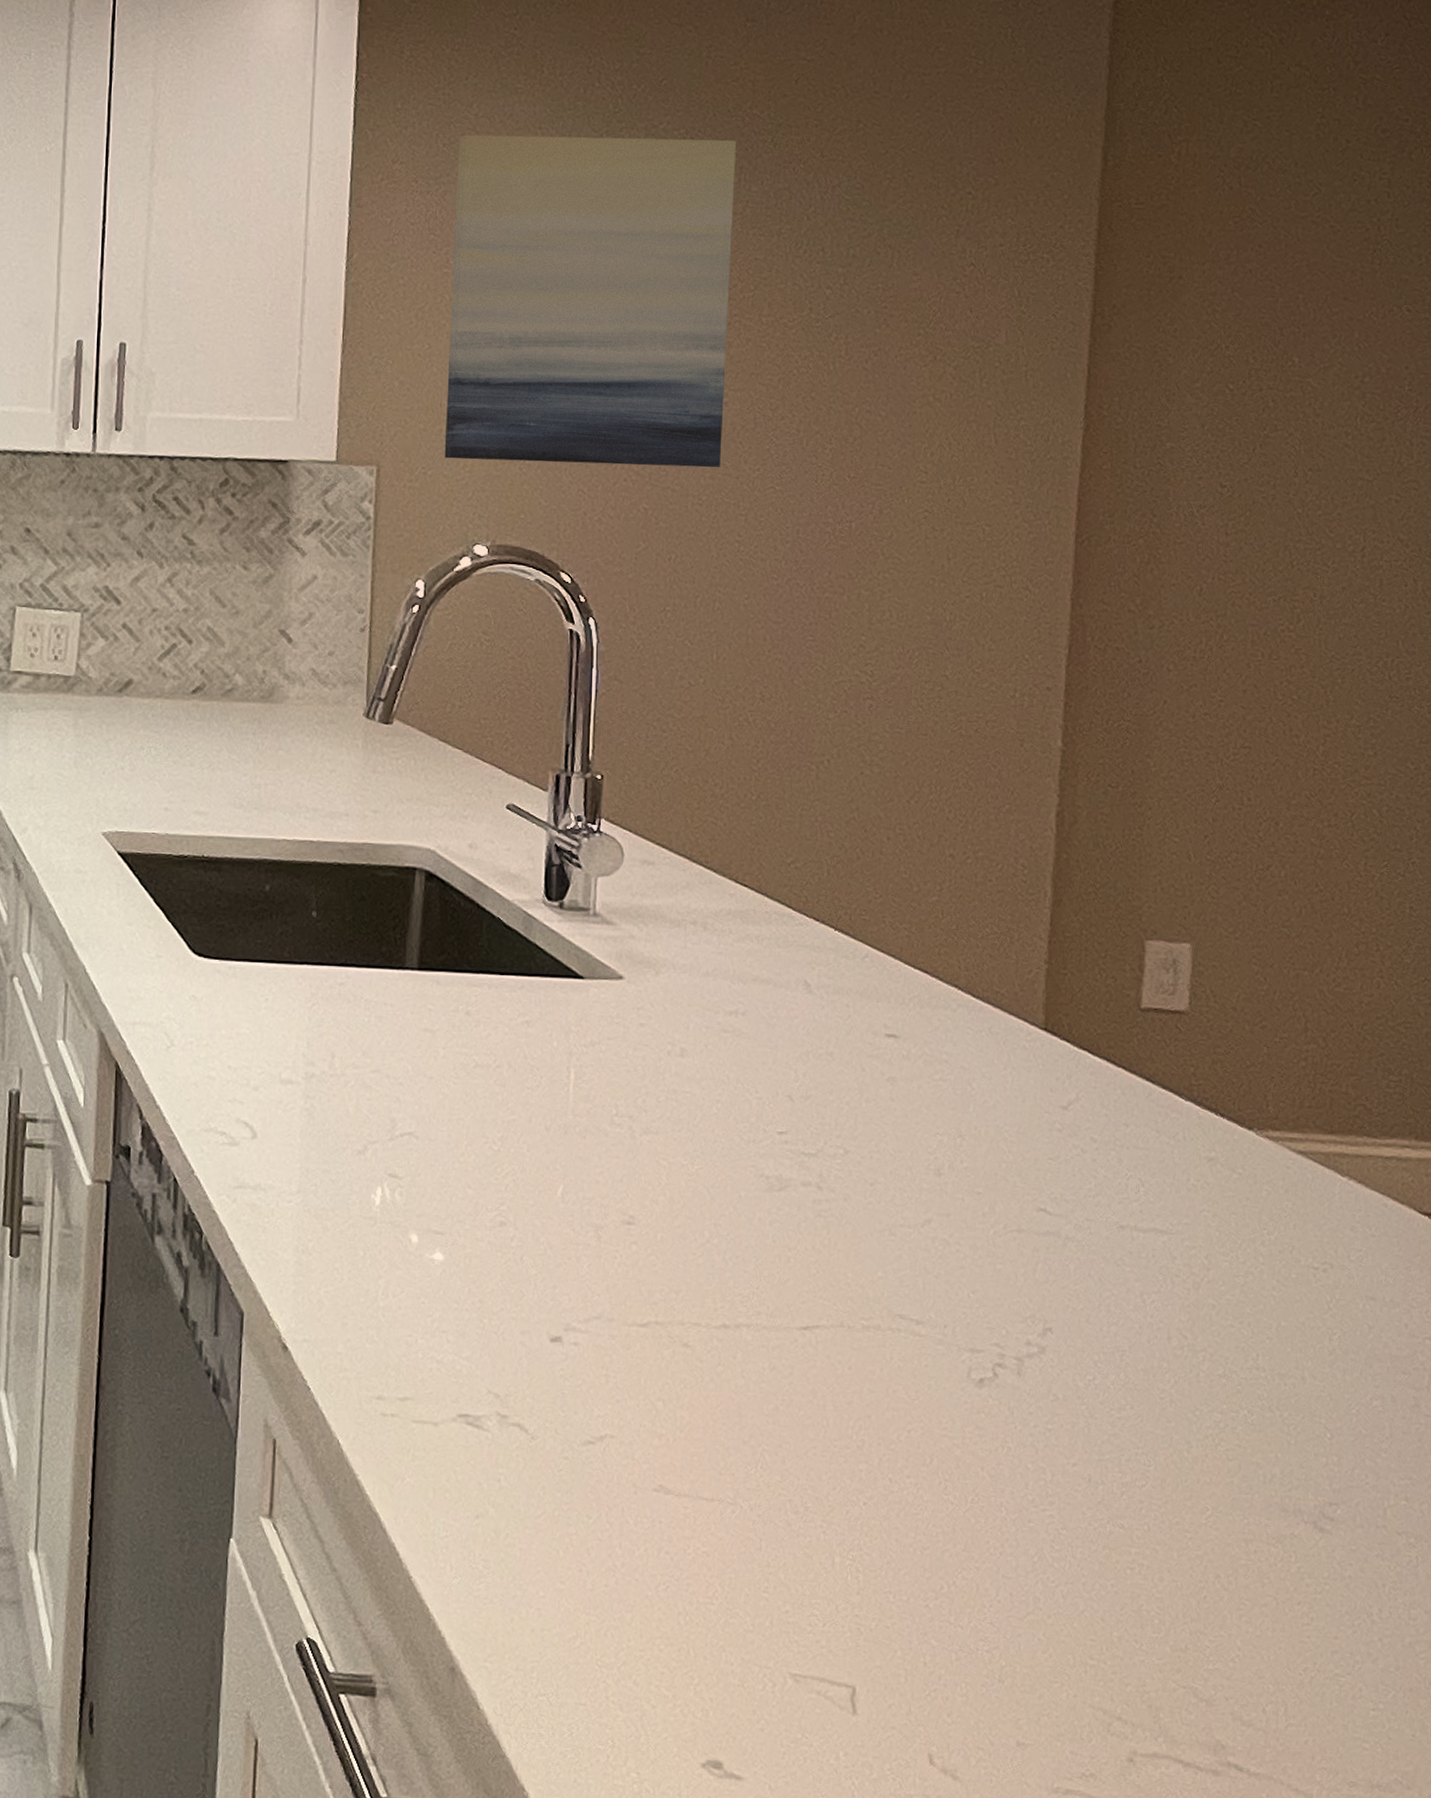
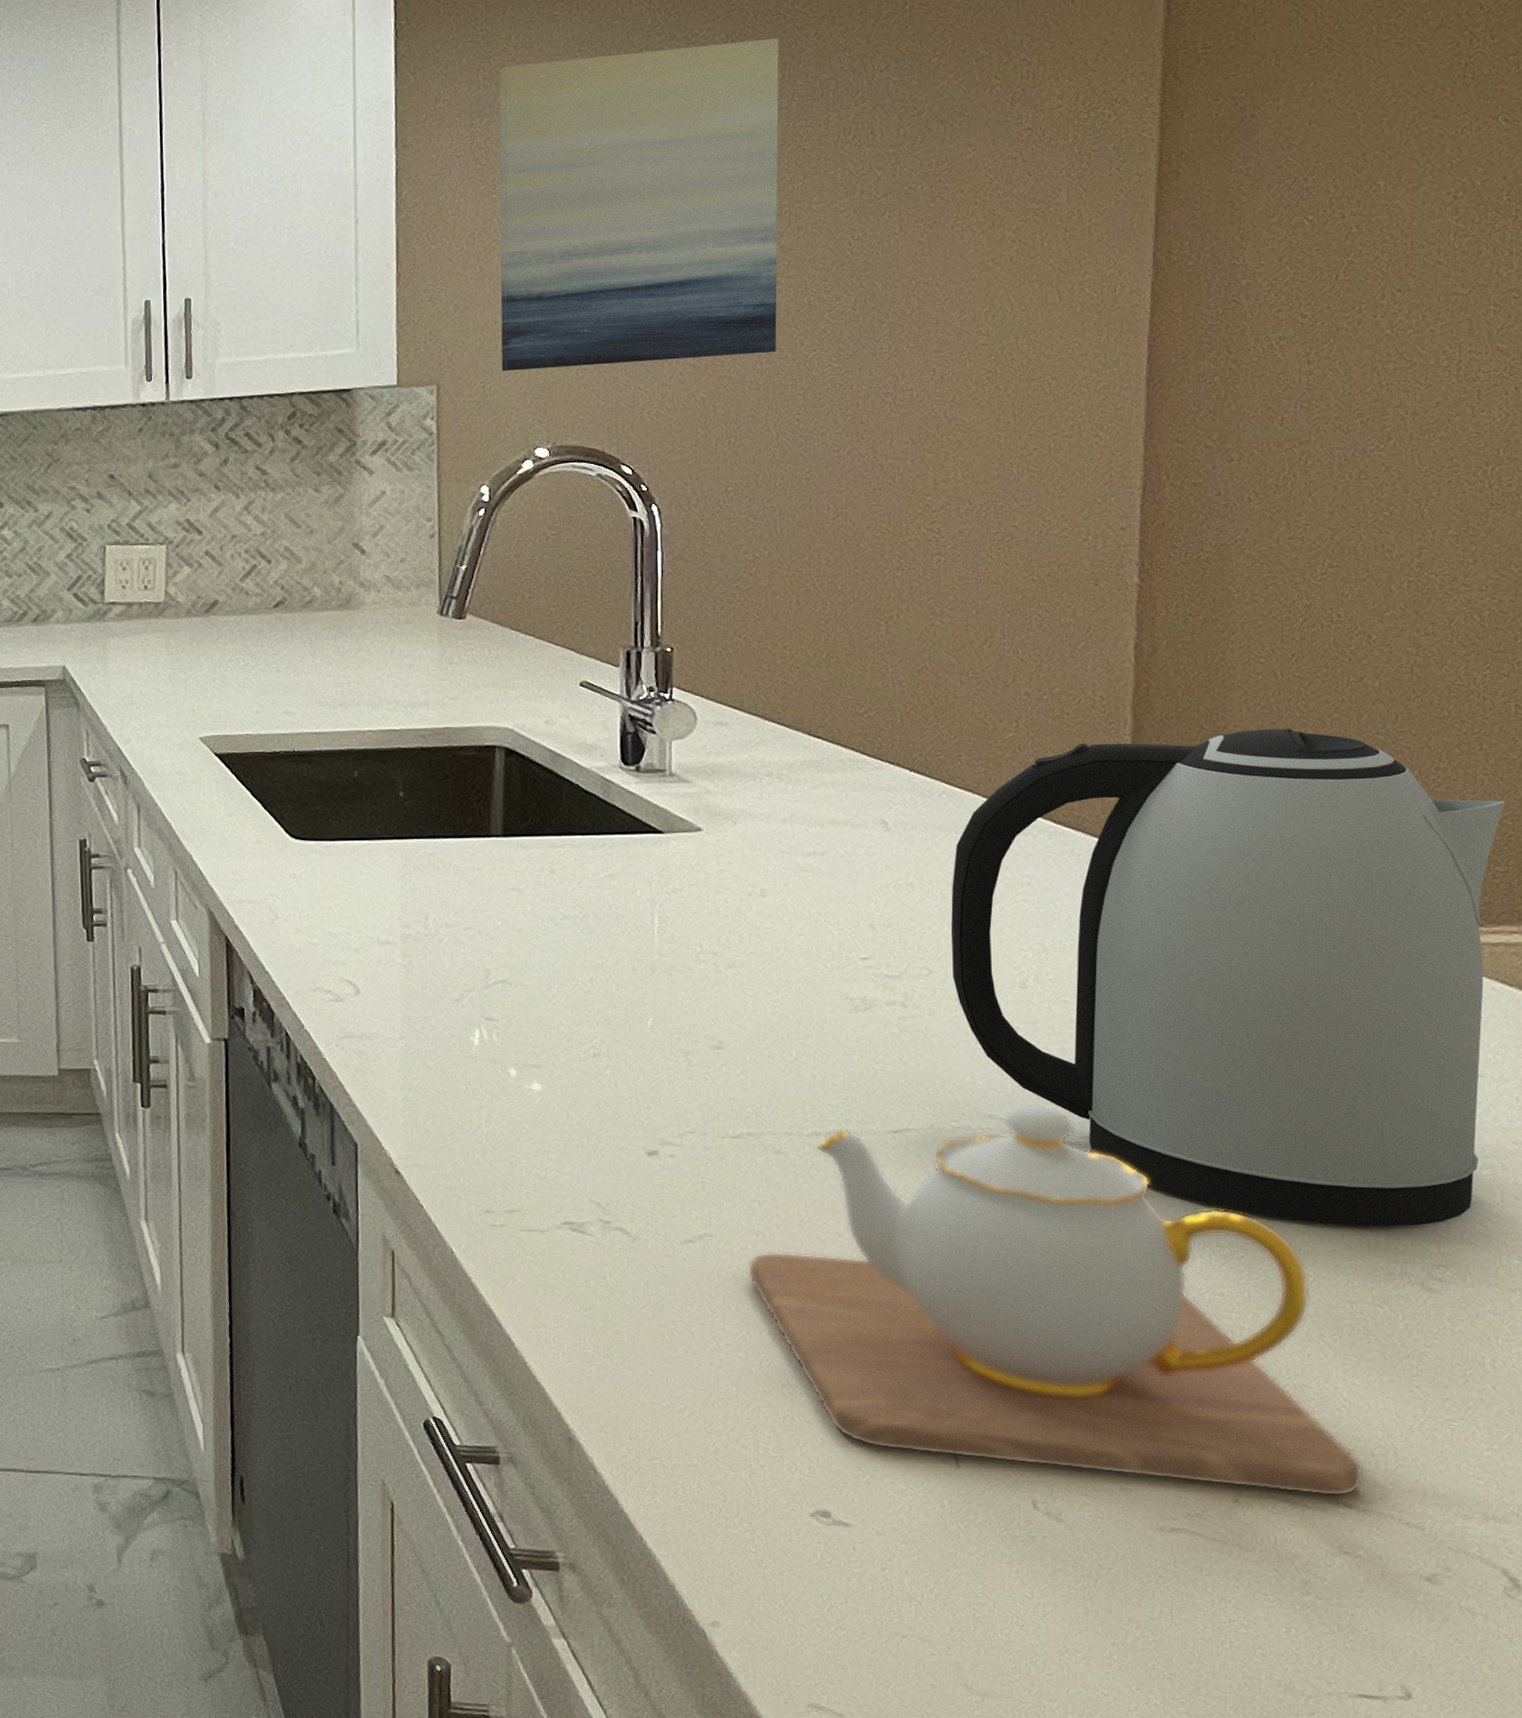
teapot: none [648,1303,1254,1758] -> present [747,1103,1363,1497]
kettle: none [868,912,1400,1459] -> present [950,728,1506,1228]

